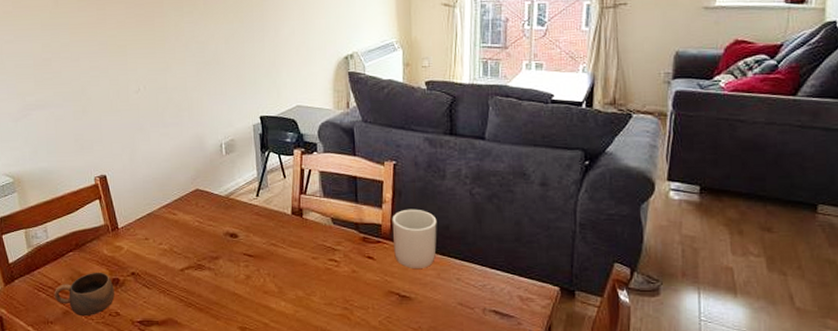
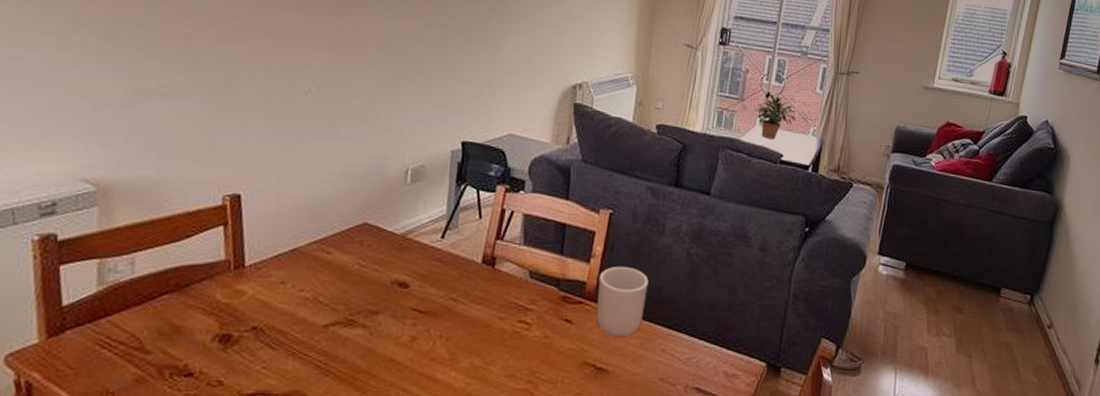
cup: present [54,272,115,317] -> none [125,324,222,386]
potted plant: none [518,36,563,82] -> present [754,91,796,140]

